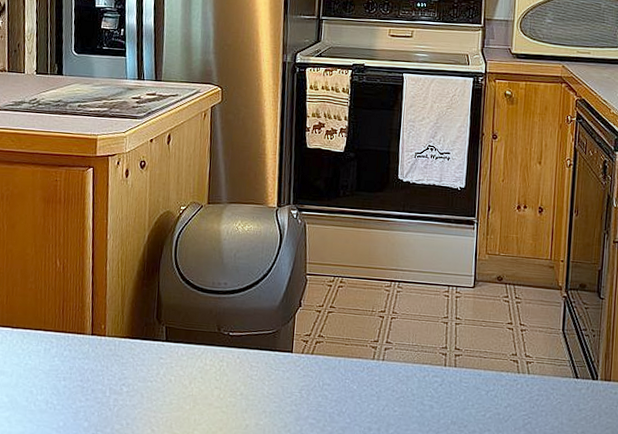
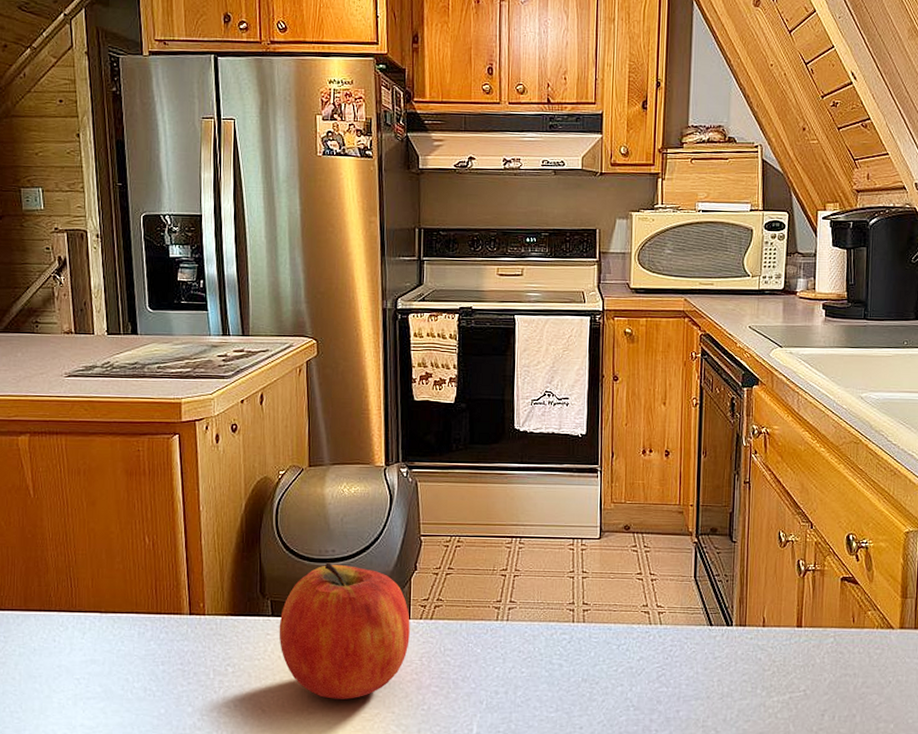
fruit: none [171,294,293,425] -> present [279,562,410,699]

